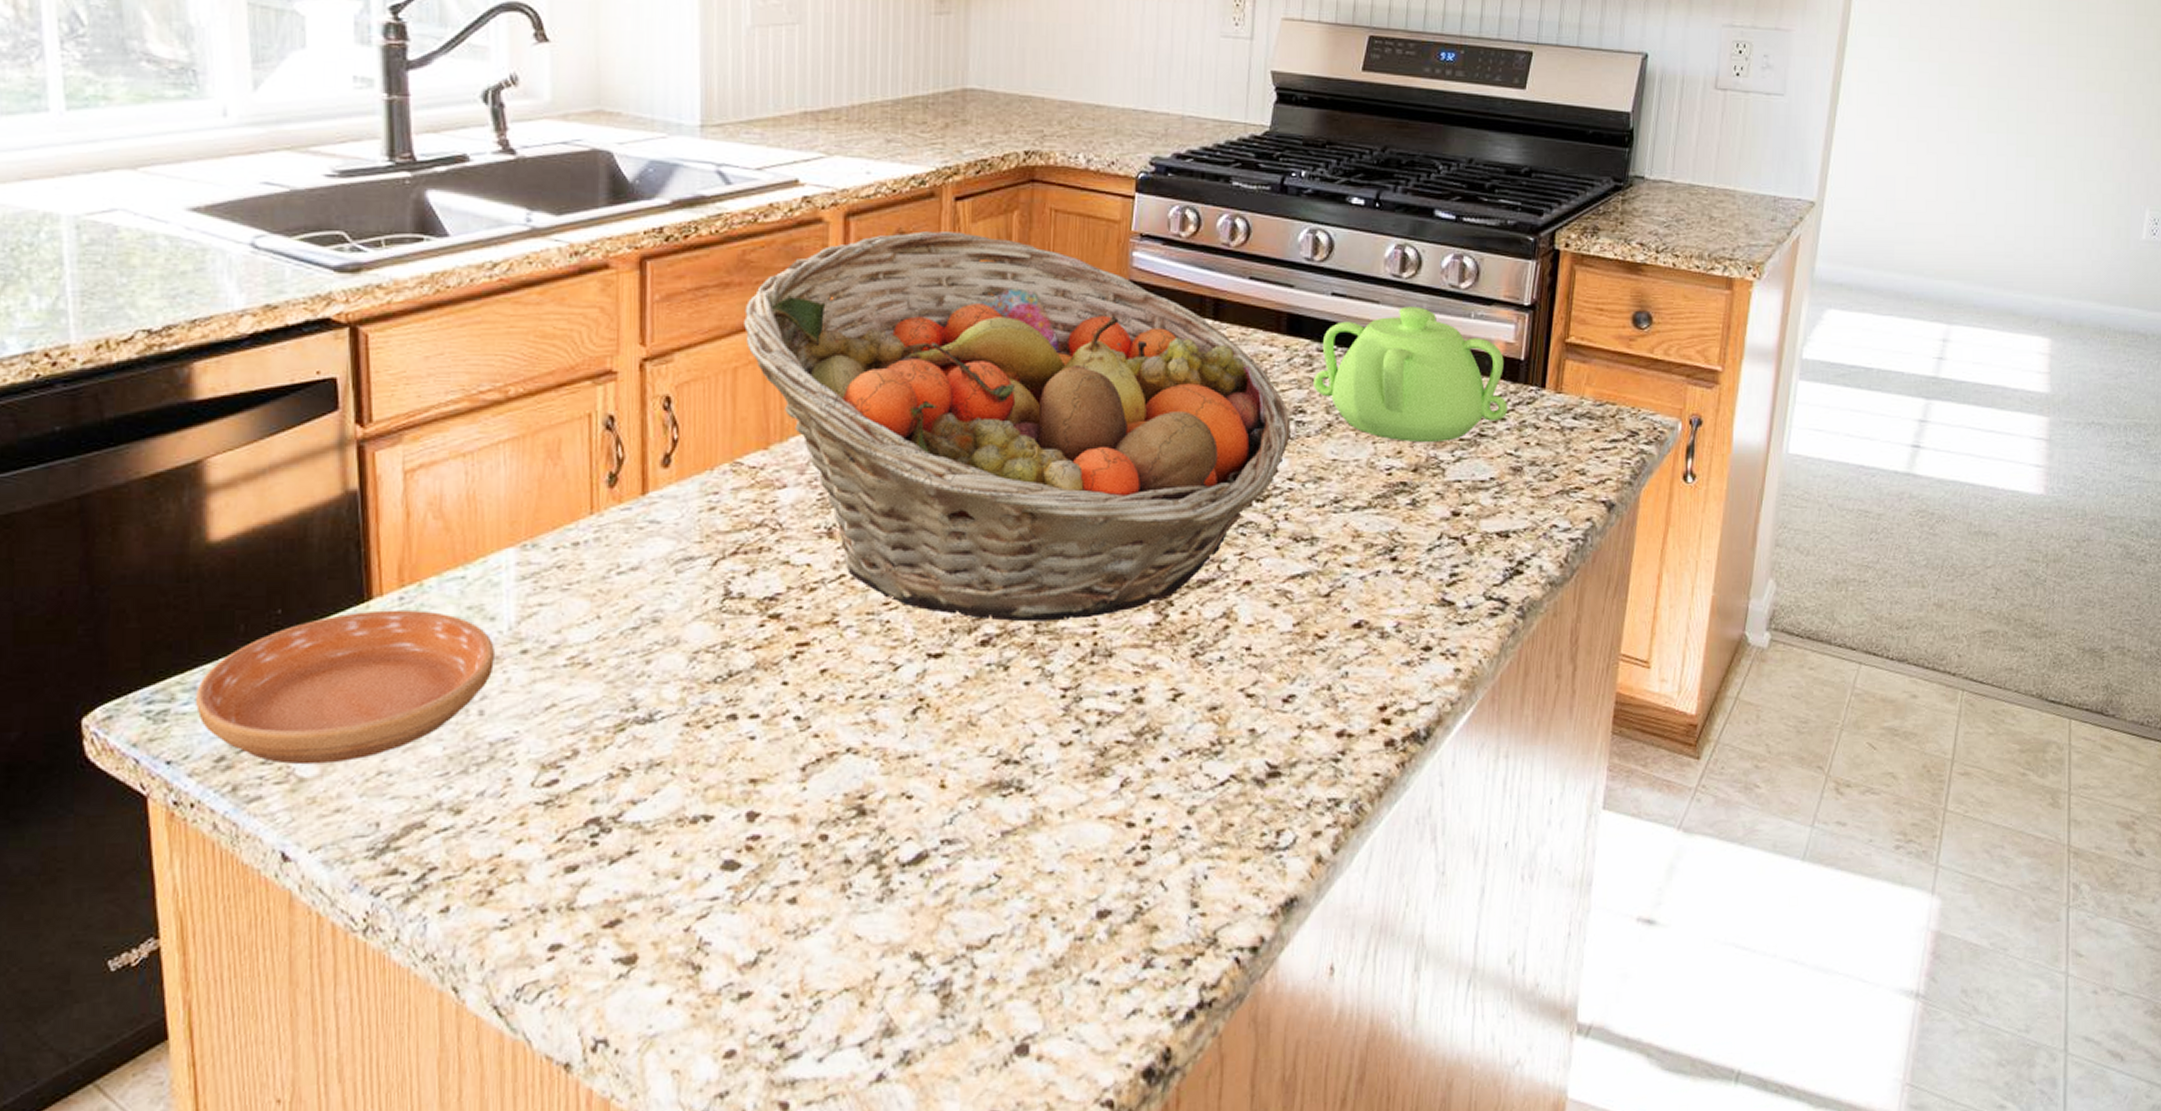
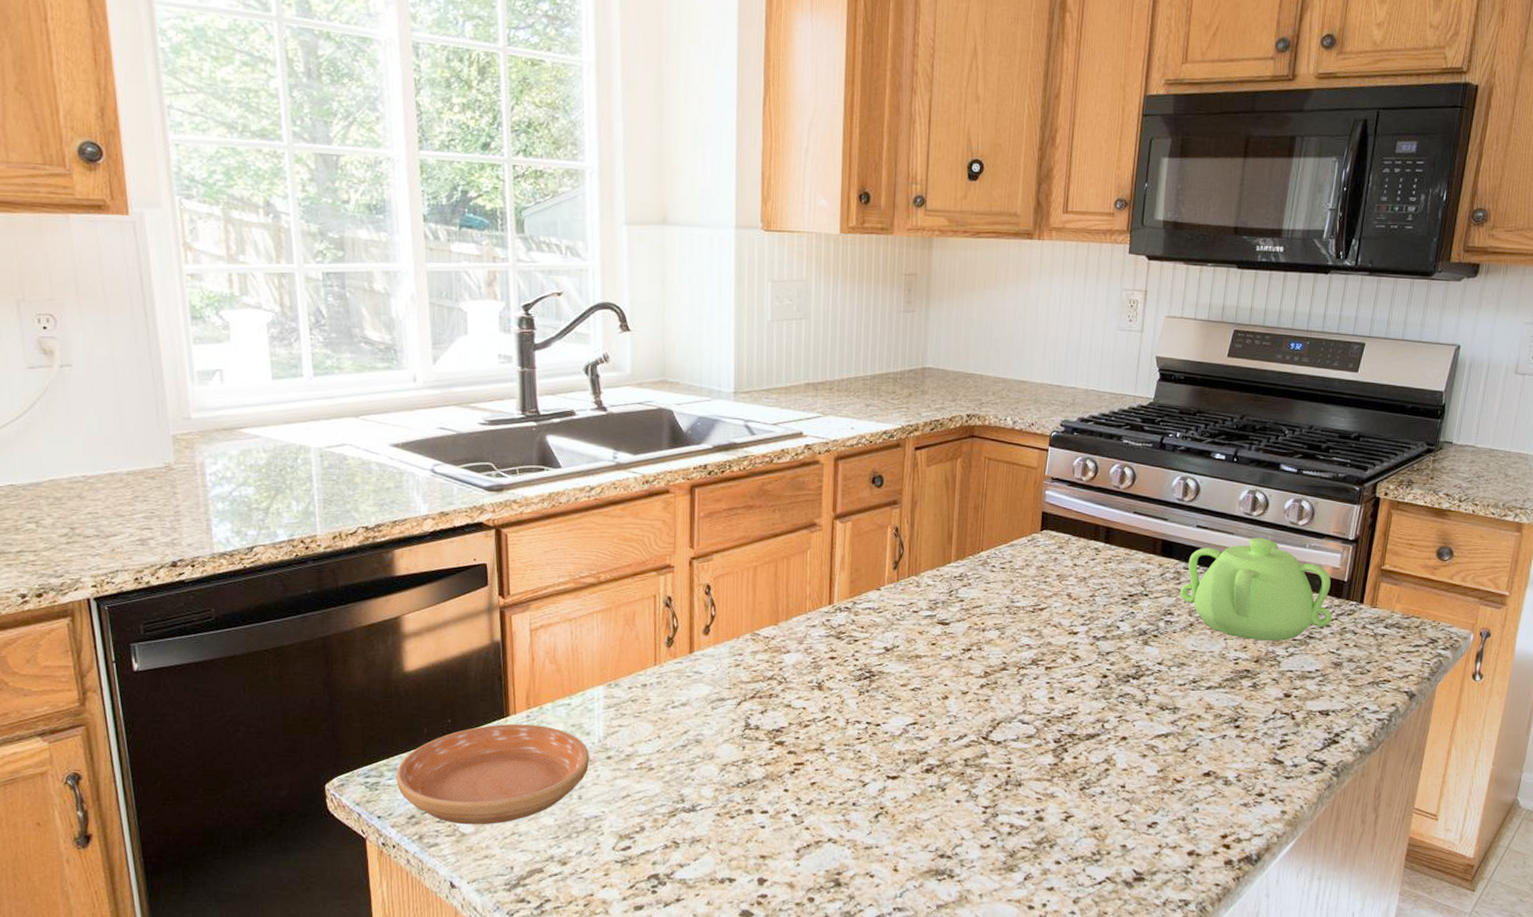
fruit basket: present [744,231,1291,622] -> none [762,472,1161,758]

